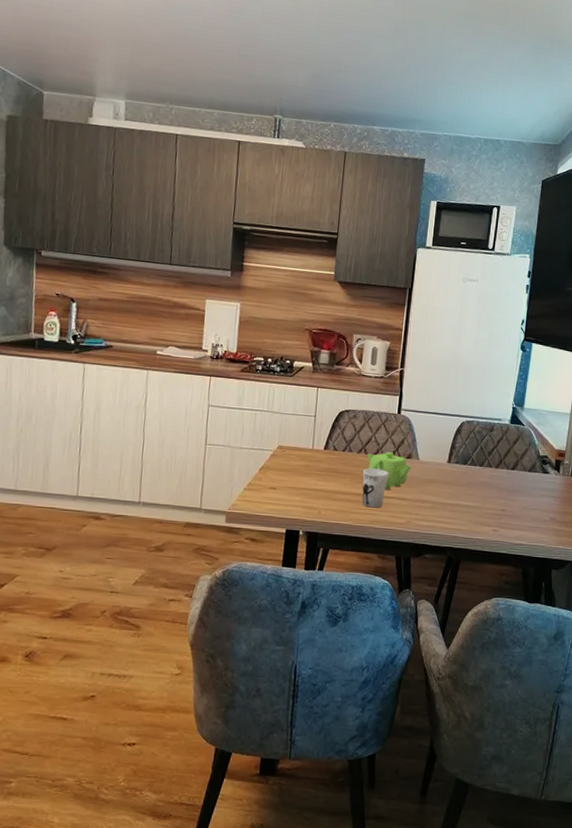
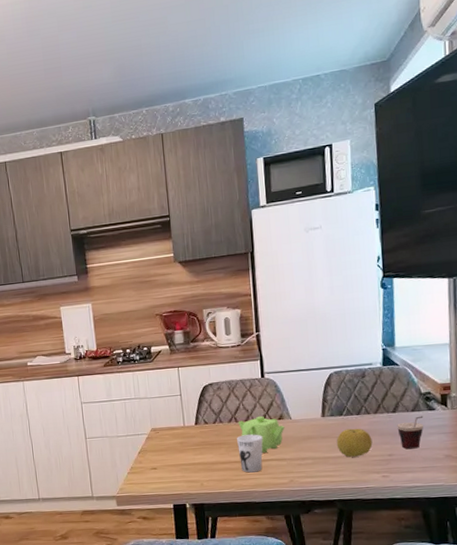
fruit: none [456,478,490,507] -> present [336,428,373,457]
cup: none [513,477,538,508] -> present [397,416,424,449]

